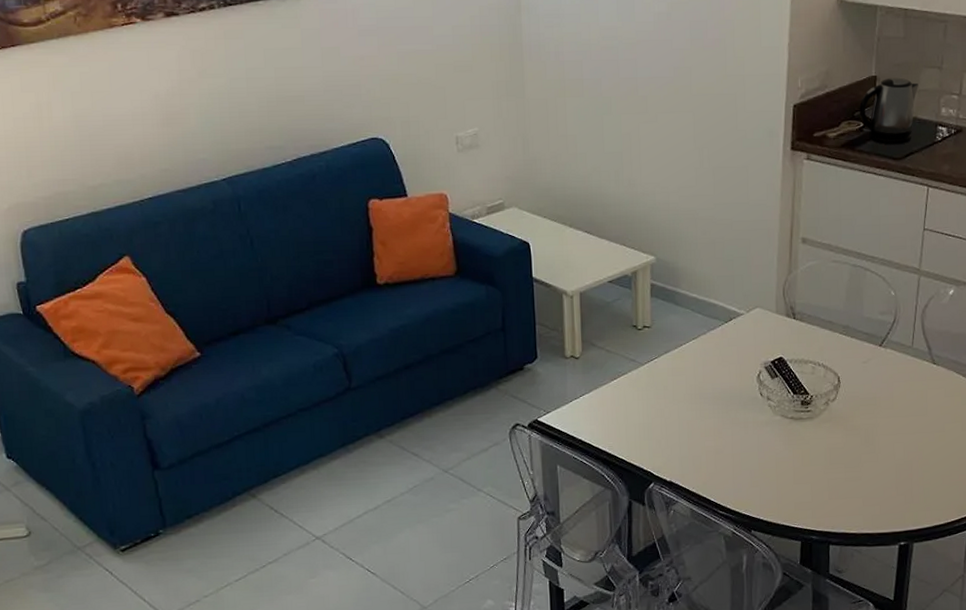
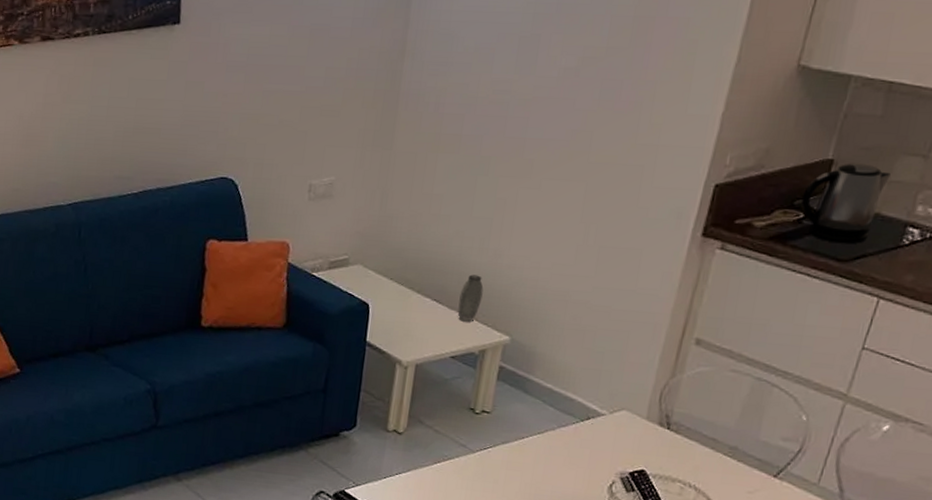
vase: none [606,204,626,248] -> present [457,274,484,322]

